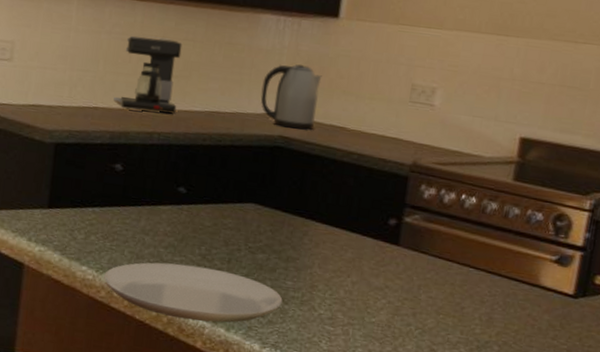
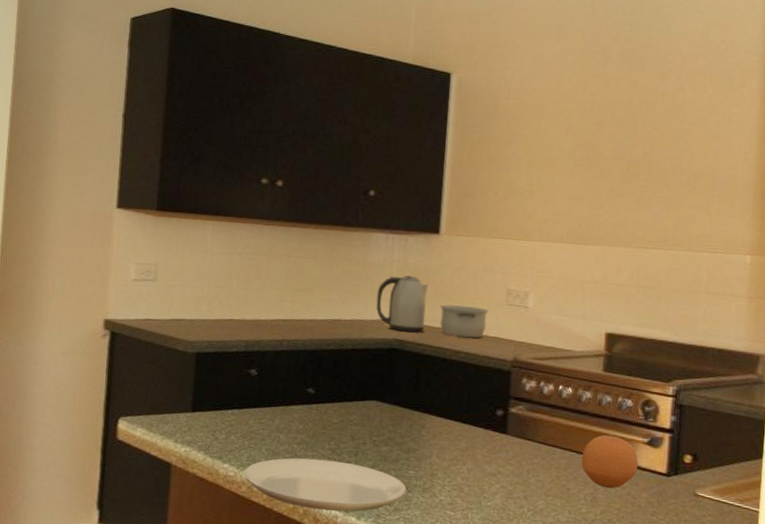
coffee maker: present [113,35,183,114] -> none [247,255,305,323]
cooking pot: none [332,98,389,139] -> present [440,304,489,339]
fruit: none [479,250,544,309] -> present [581,434,639,488]

